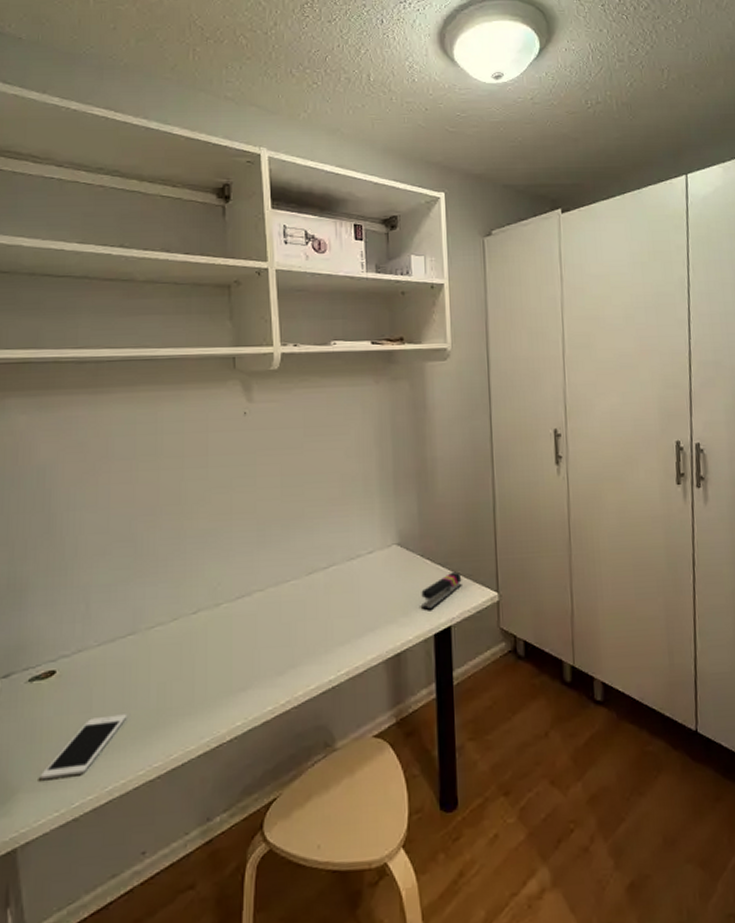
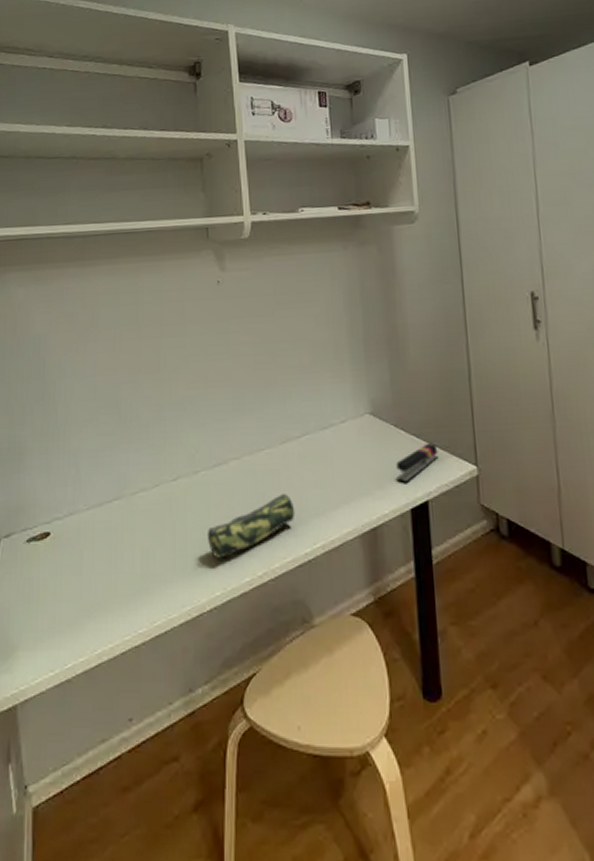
cell phone: present [40,714,128,781] -> none [37,578,114,640]
pencil case: none [229,624,320,689] -> present [208,494,295,558]

